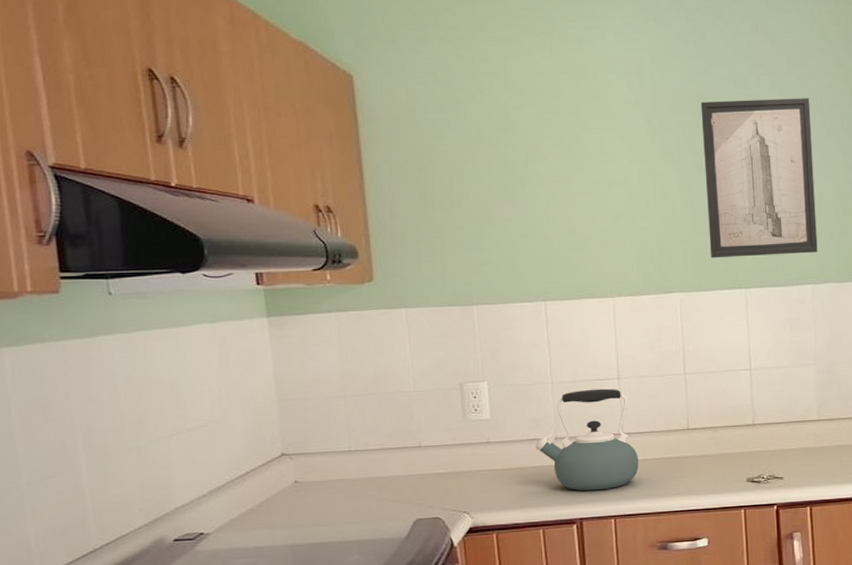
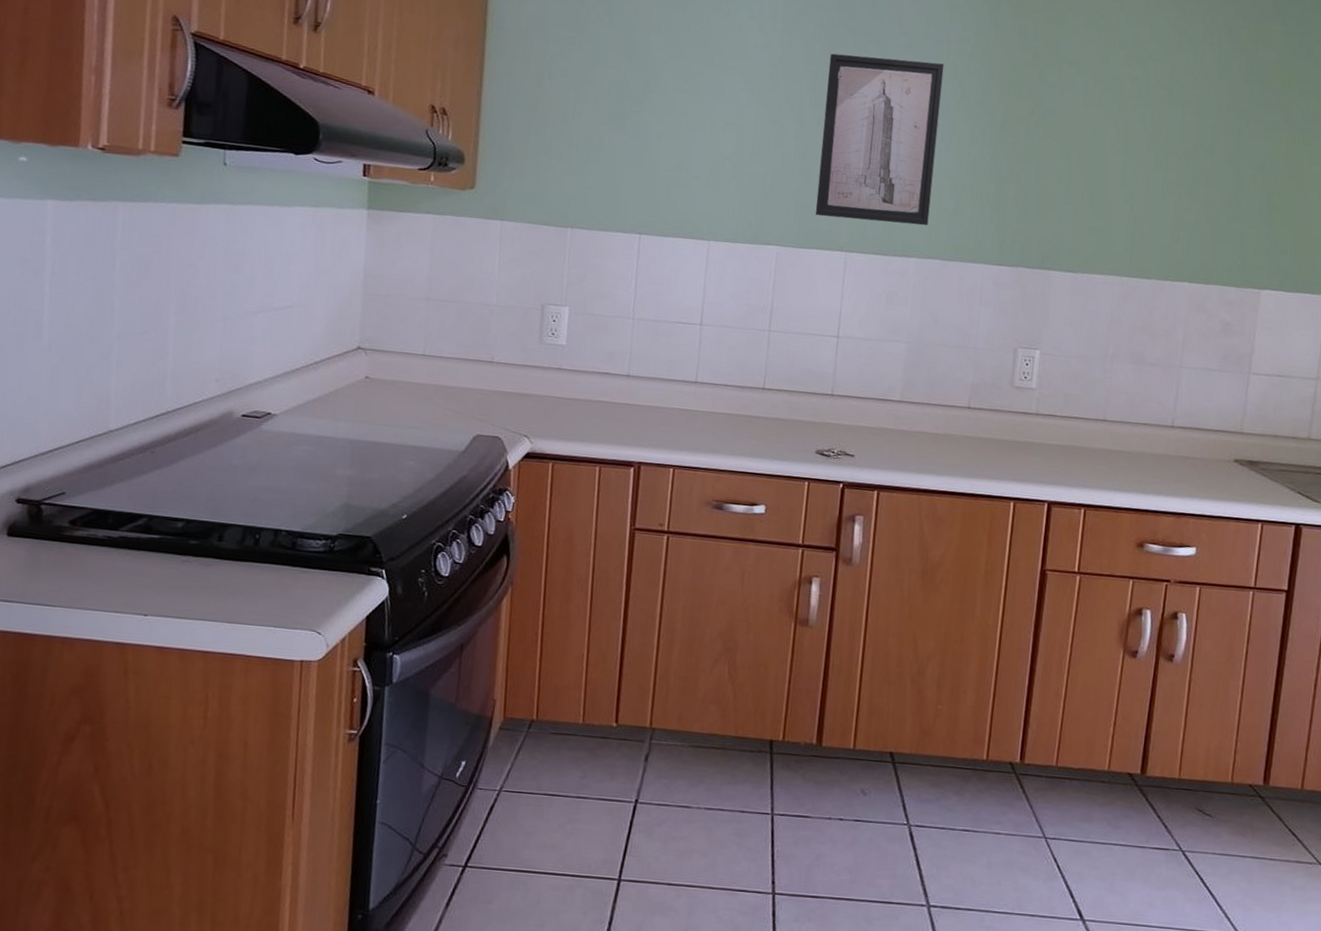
kettle: present [535,388,639,491] -> none [605,330,708,437]

